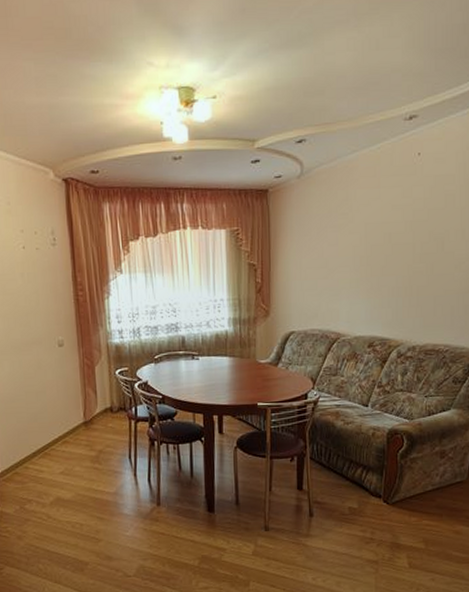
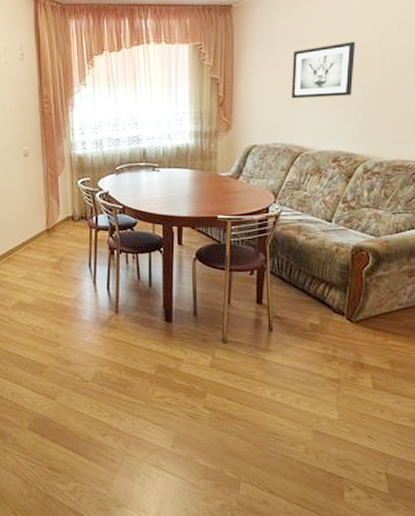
wall art: none [327,227,389,285] -> present [291,41,356,99]

